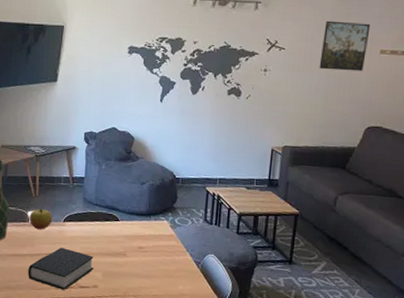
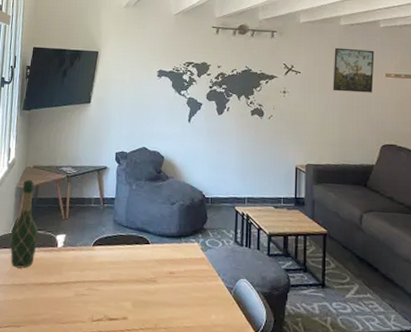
book: present [28,247,94,290] -> none [53,274,124,323]
apple: present [29,208,53,230] -> none [57,232,82,255]

